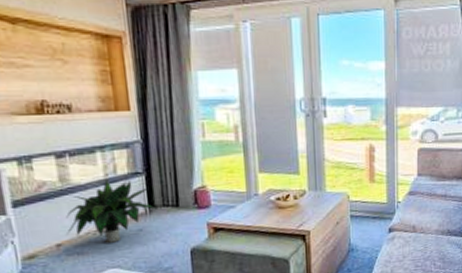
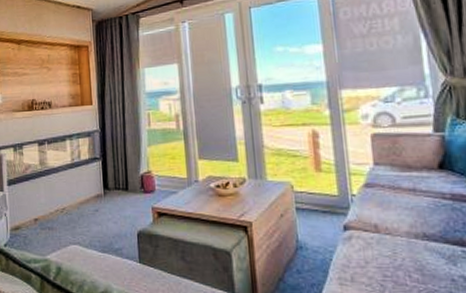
potted plant: present [66,180,157,243] -> none [42,164,110,221]

